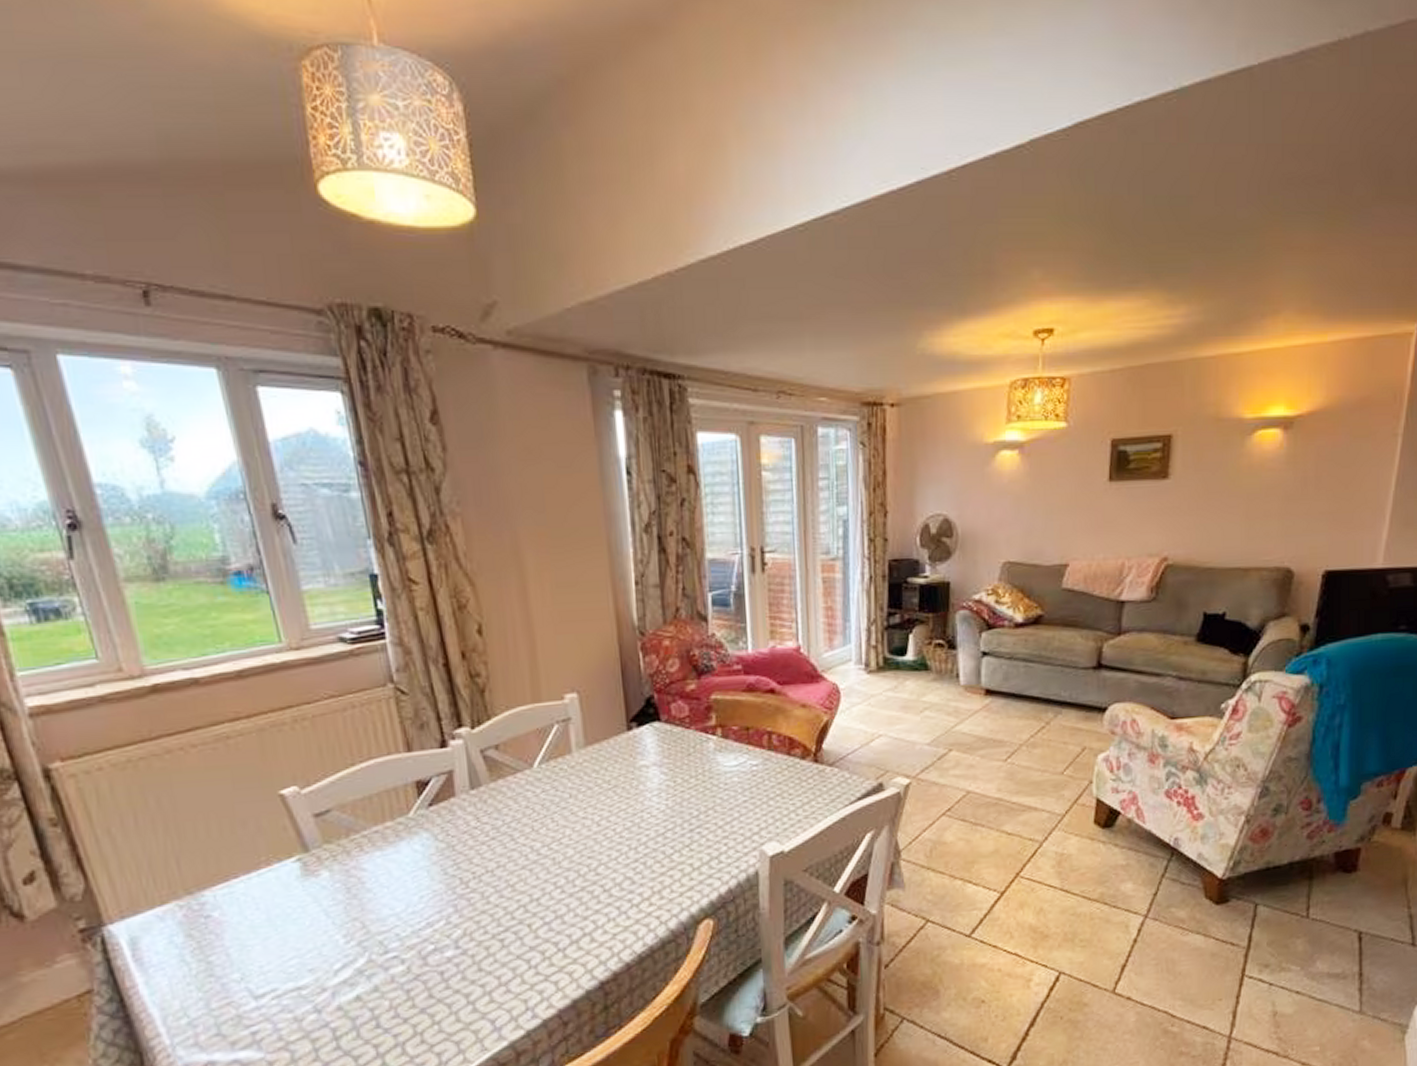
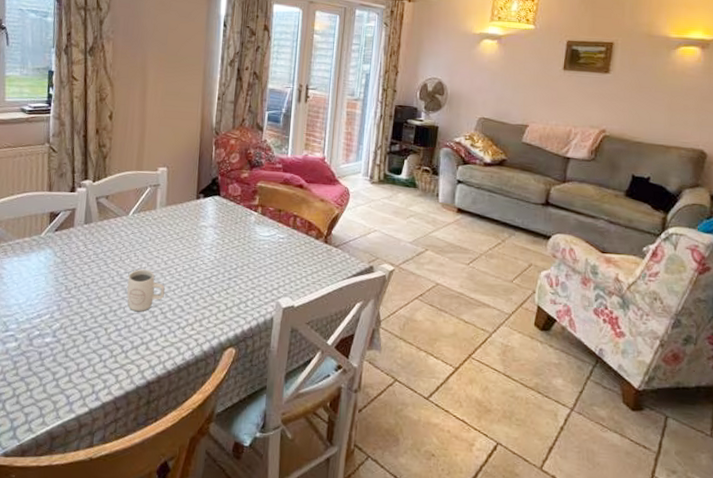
mug: none [547,837,604,896] -> present [126,269,165,312]

